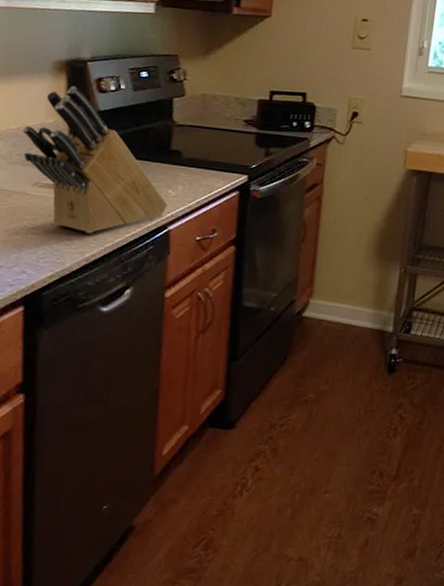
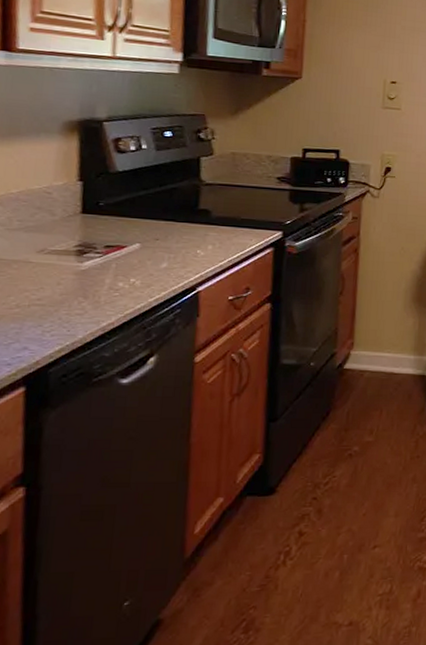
knife block: present [22,86,168,234] -> none [25,146,196,301]

